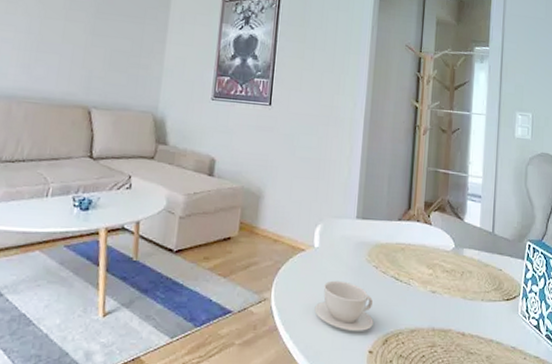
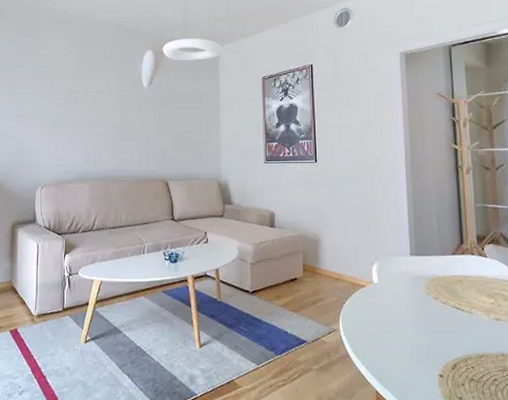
teacup: present [314,280,374,331] -> none [381,312,440,357]

